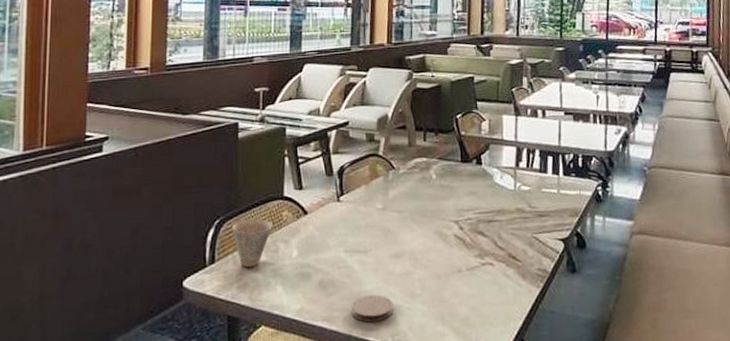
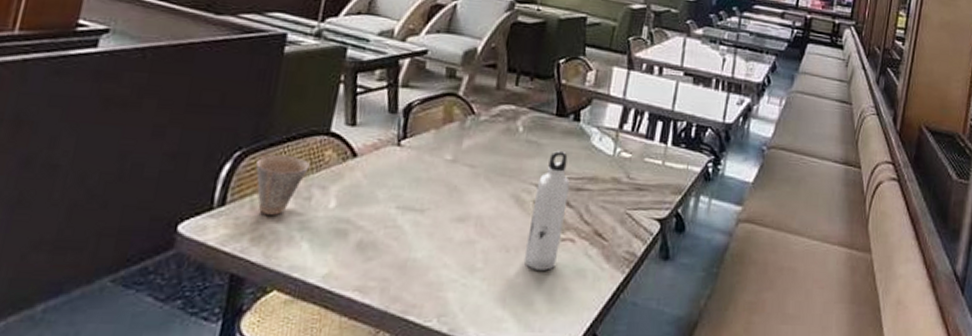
coaster: present [351,295,394,323] -> none [391,264,447,298]
water bottle: none [453,190,483,291] -> present [523,150,571,271]

